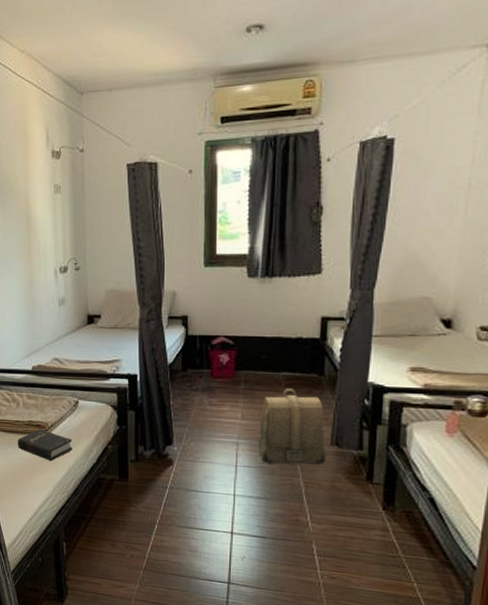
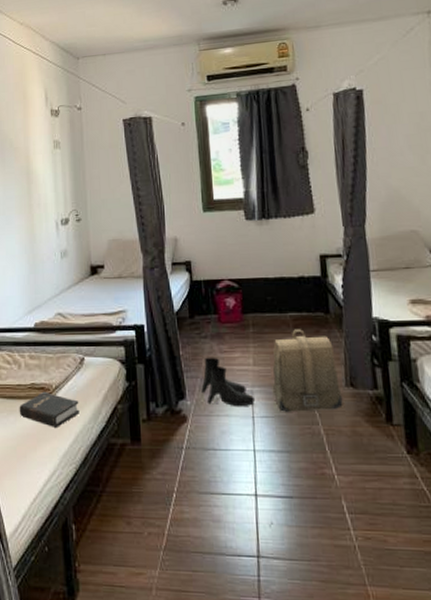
boots: none [188,408,240,456] -> present [201,357,256,407]

